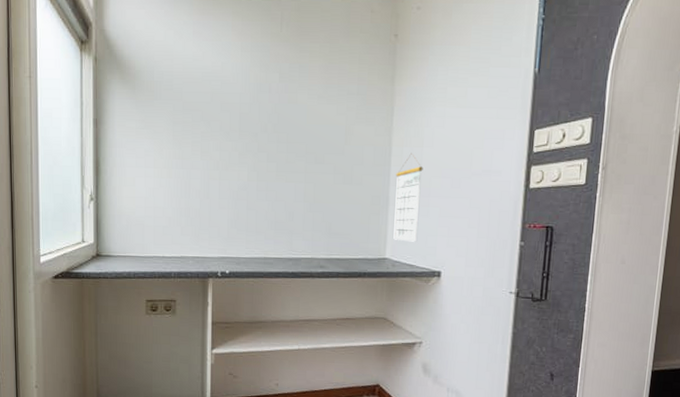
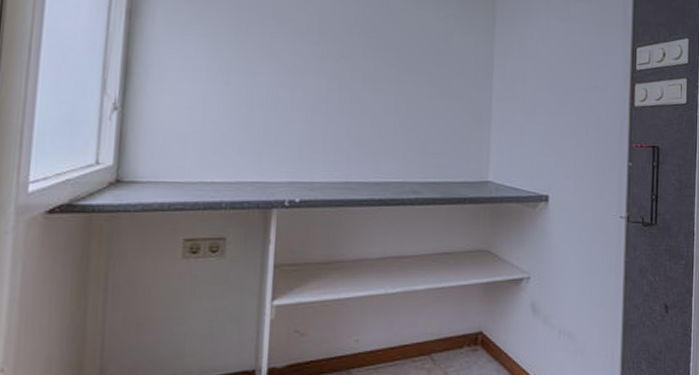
calendar: present [393,152,423,242] -> none [497,65,528,163]

